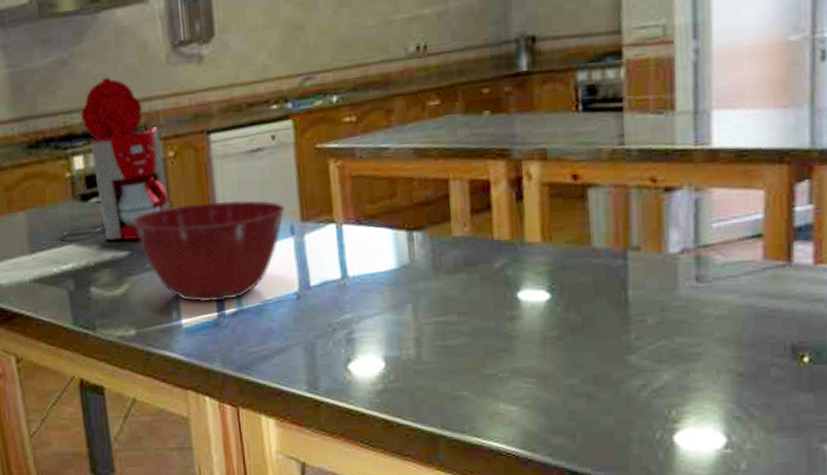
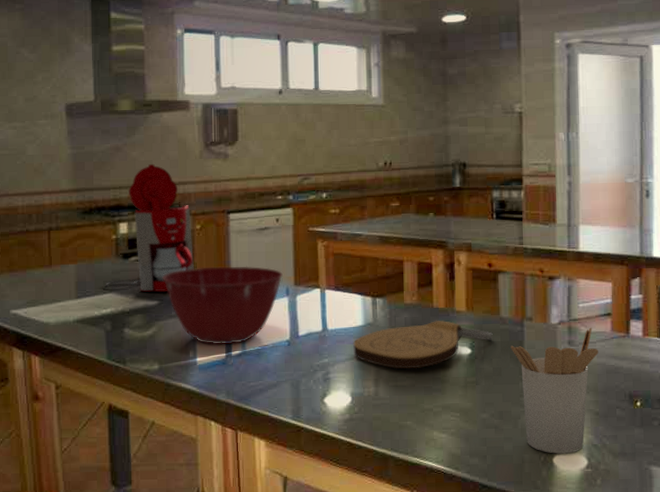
cutting board: none [384,256,581,323] -> present [353,320,493,369]
utensil holder: none [608,255,743,430] -> present [510,327,599,454]

